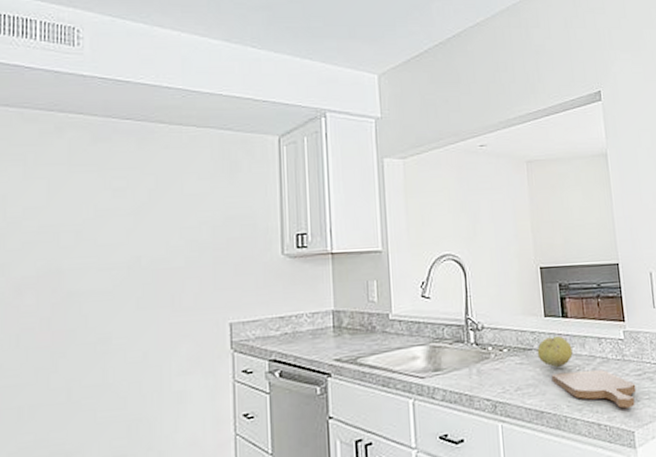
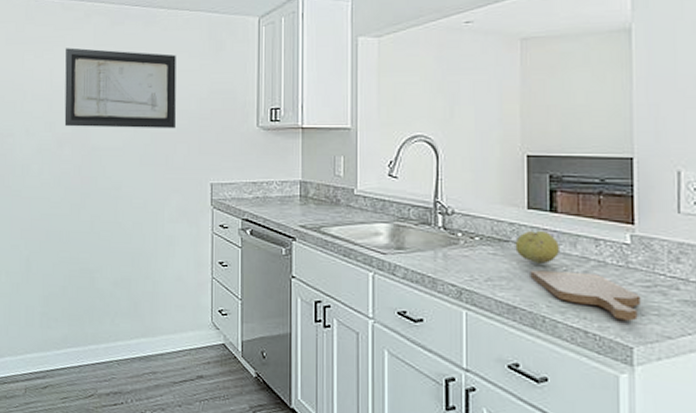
wall art: none [25,168,183,269] -> present [64,47,176,129]

